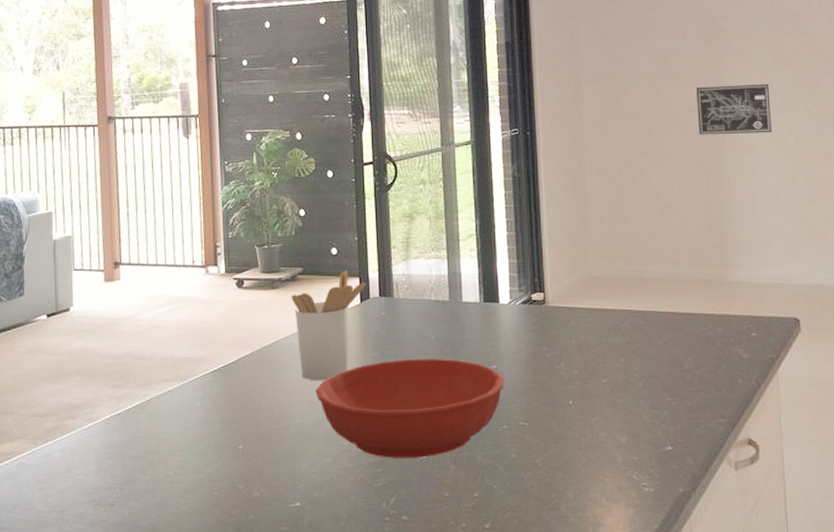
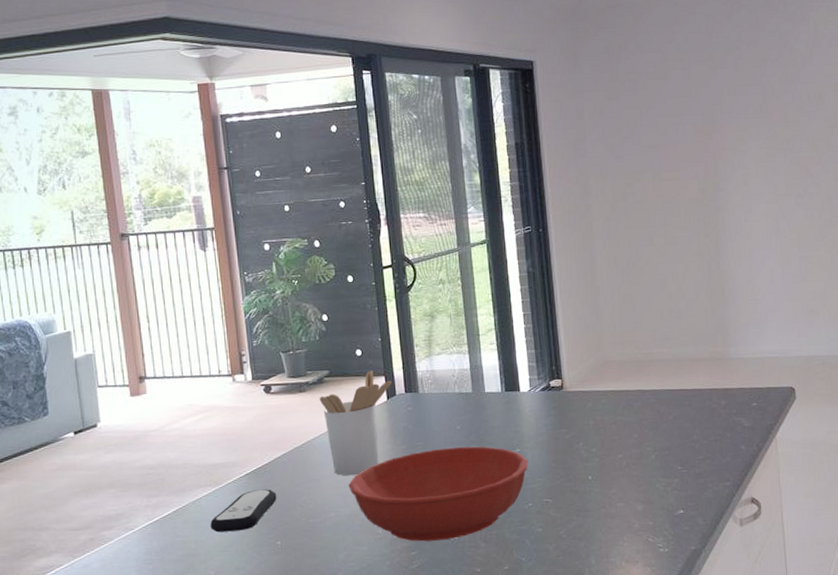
remote control: none [173,388,242,431] -> present [210,489,277,533]
wall art: present [696,84,772,135] -> none [697,173,767,224]

